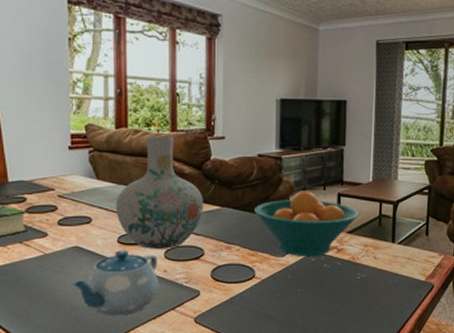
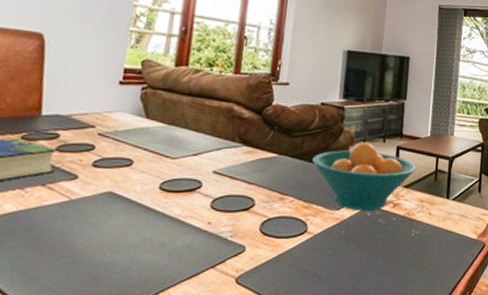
teapot: present [72,250,159,316] -> none [97,198,203,275]
vase: present [115,136,203,249] -> none [162,76,260,198]

